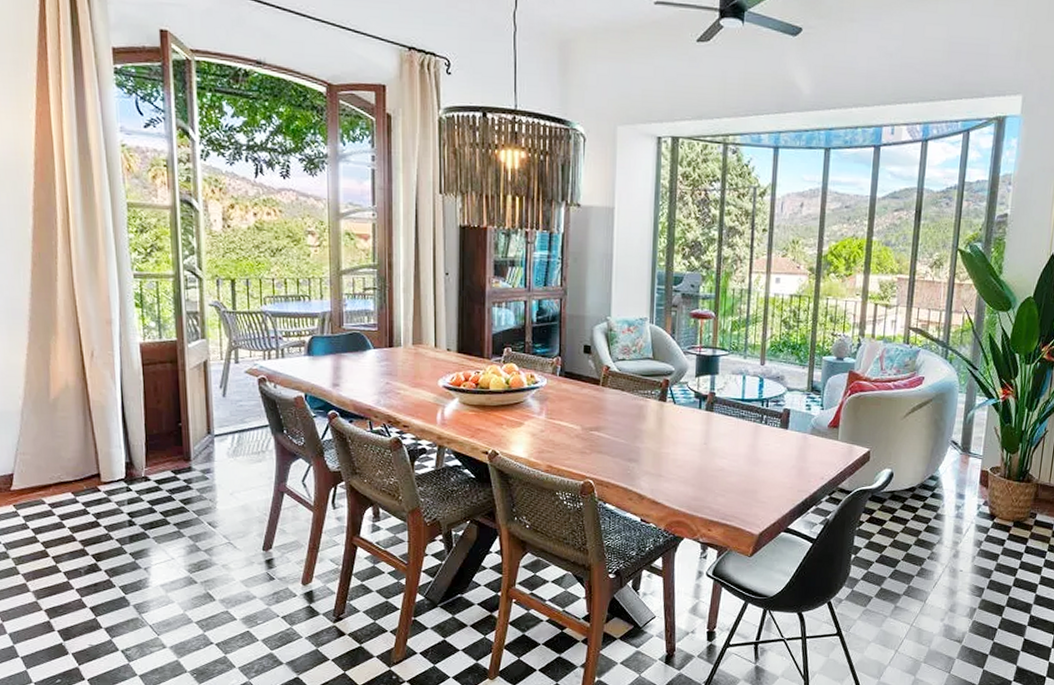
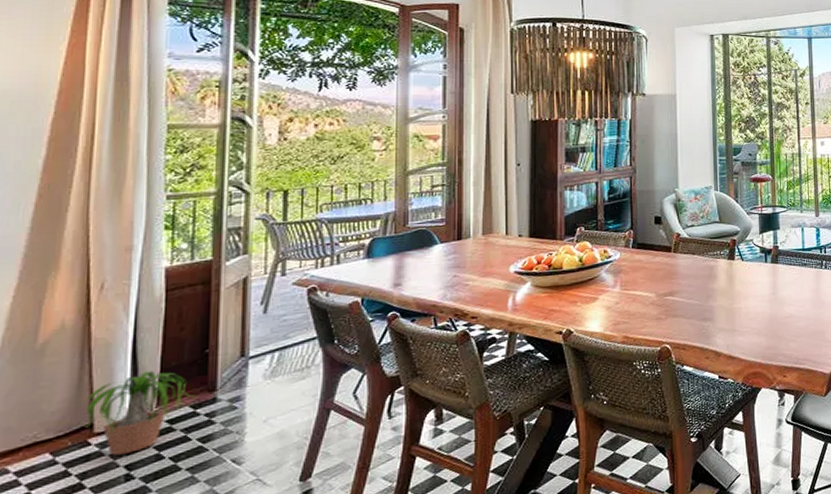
potted plant: none [87,435,175,503] -> present [75,371,196,456]

